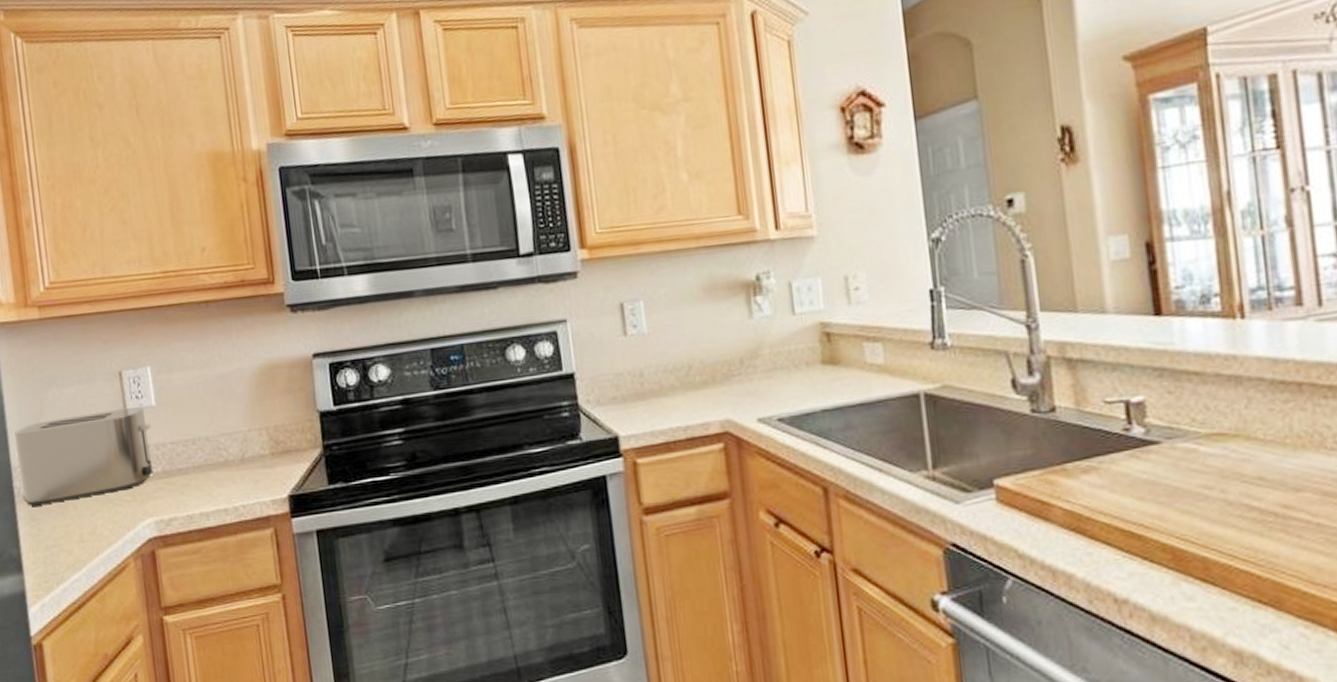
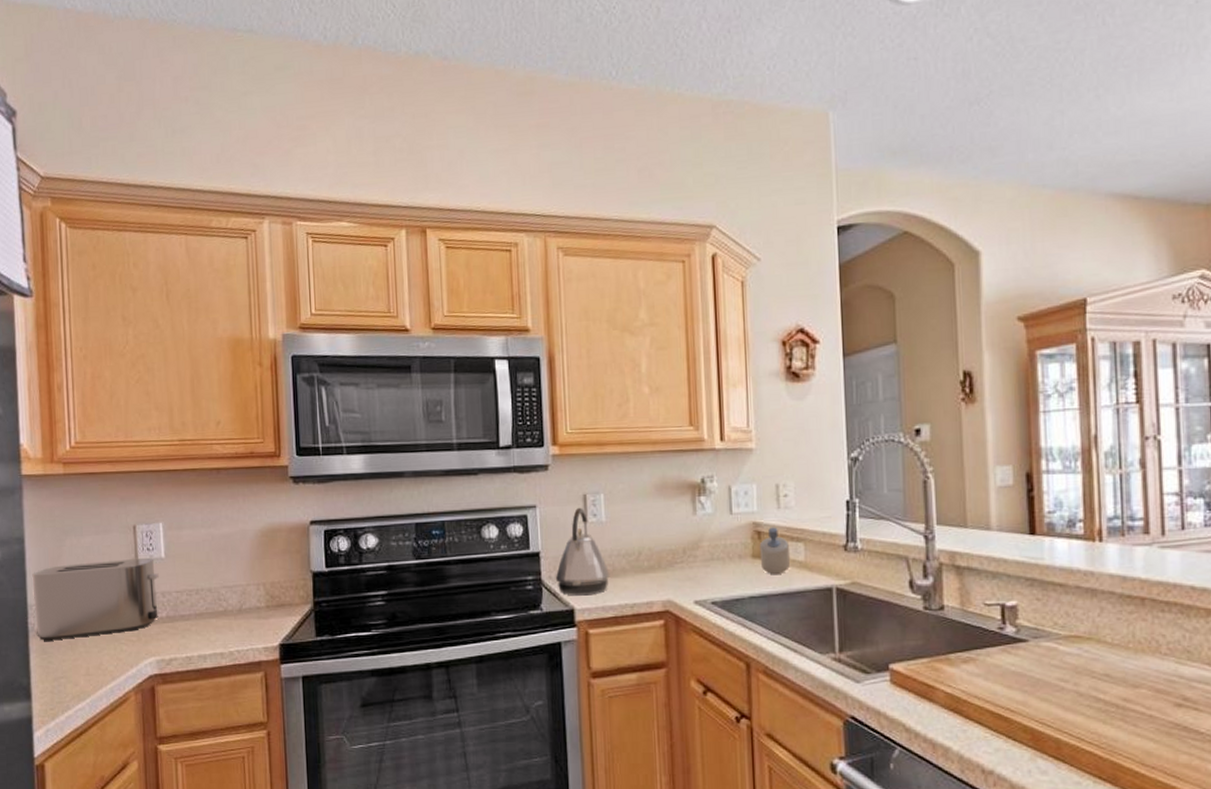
kettle: none [594,318,658,421] -> present [555,507,610,596]
soap dispenser: none [829,326,868,382] -> present [759,527,791,574]

